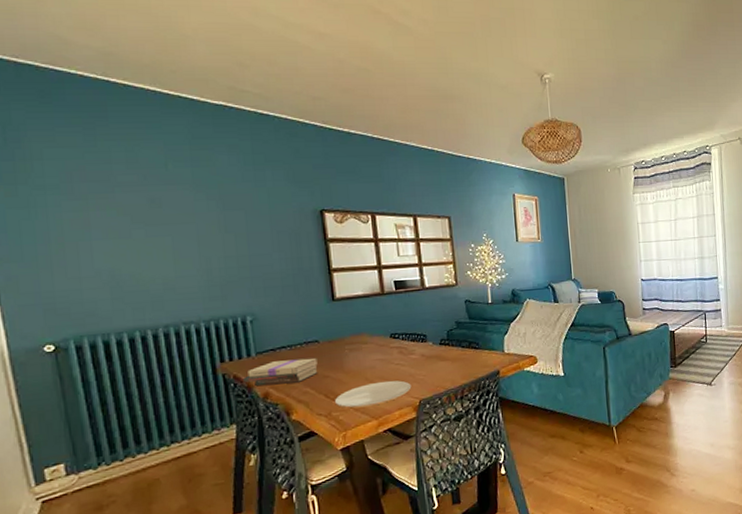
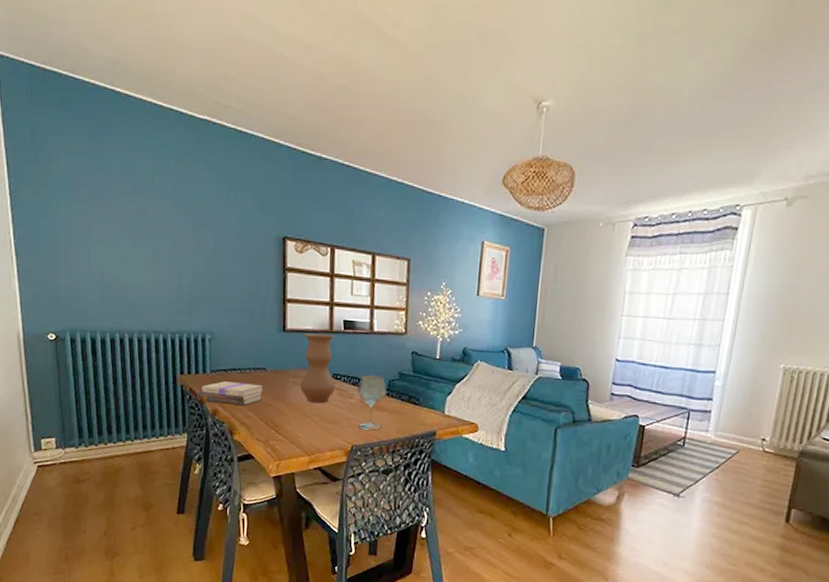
plate: present [335,380,412,409] -> none [274,419,346,442]
vase: none [355,296,395,366] -> present [301,333,335,403]
wine glass: none [417,328,447,383] -> present [357,375,387,431]

